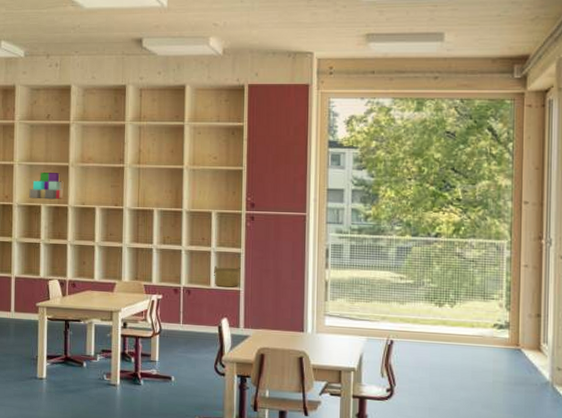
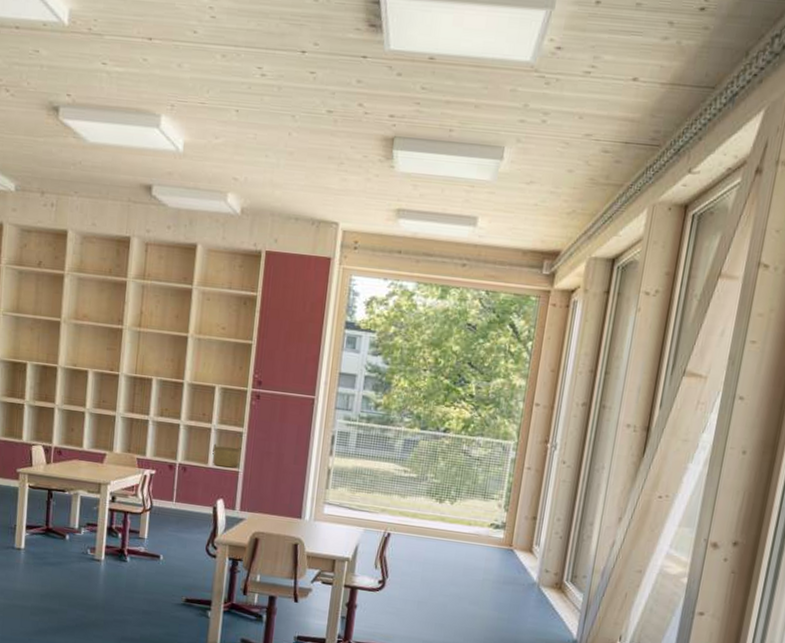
toy blocks: present [29,172,64,200] -> none [14,326,54,358]

